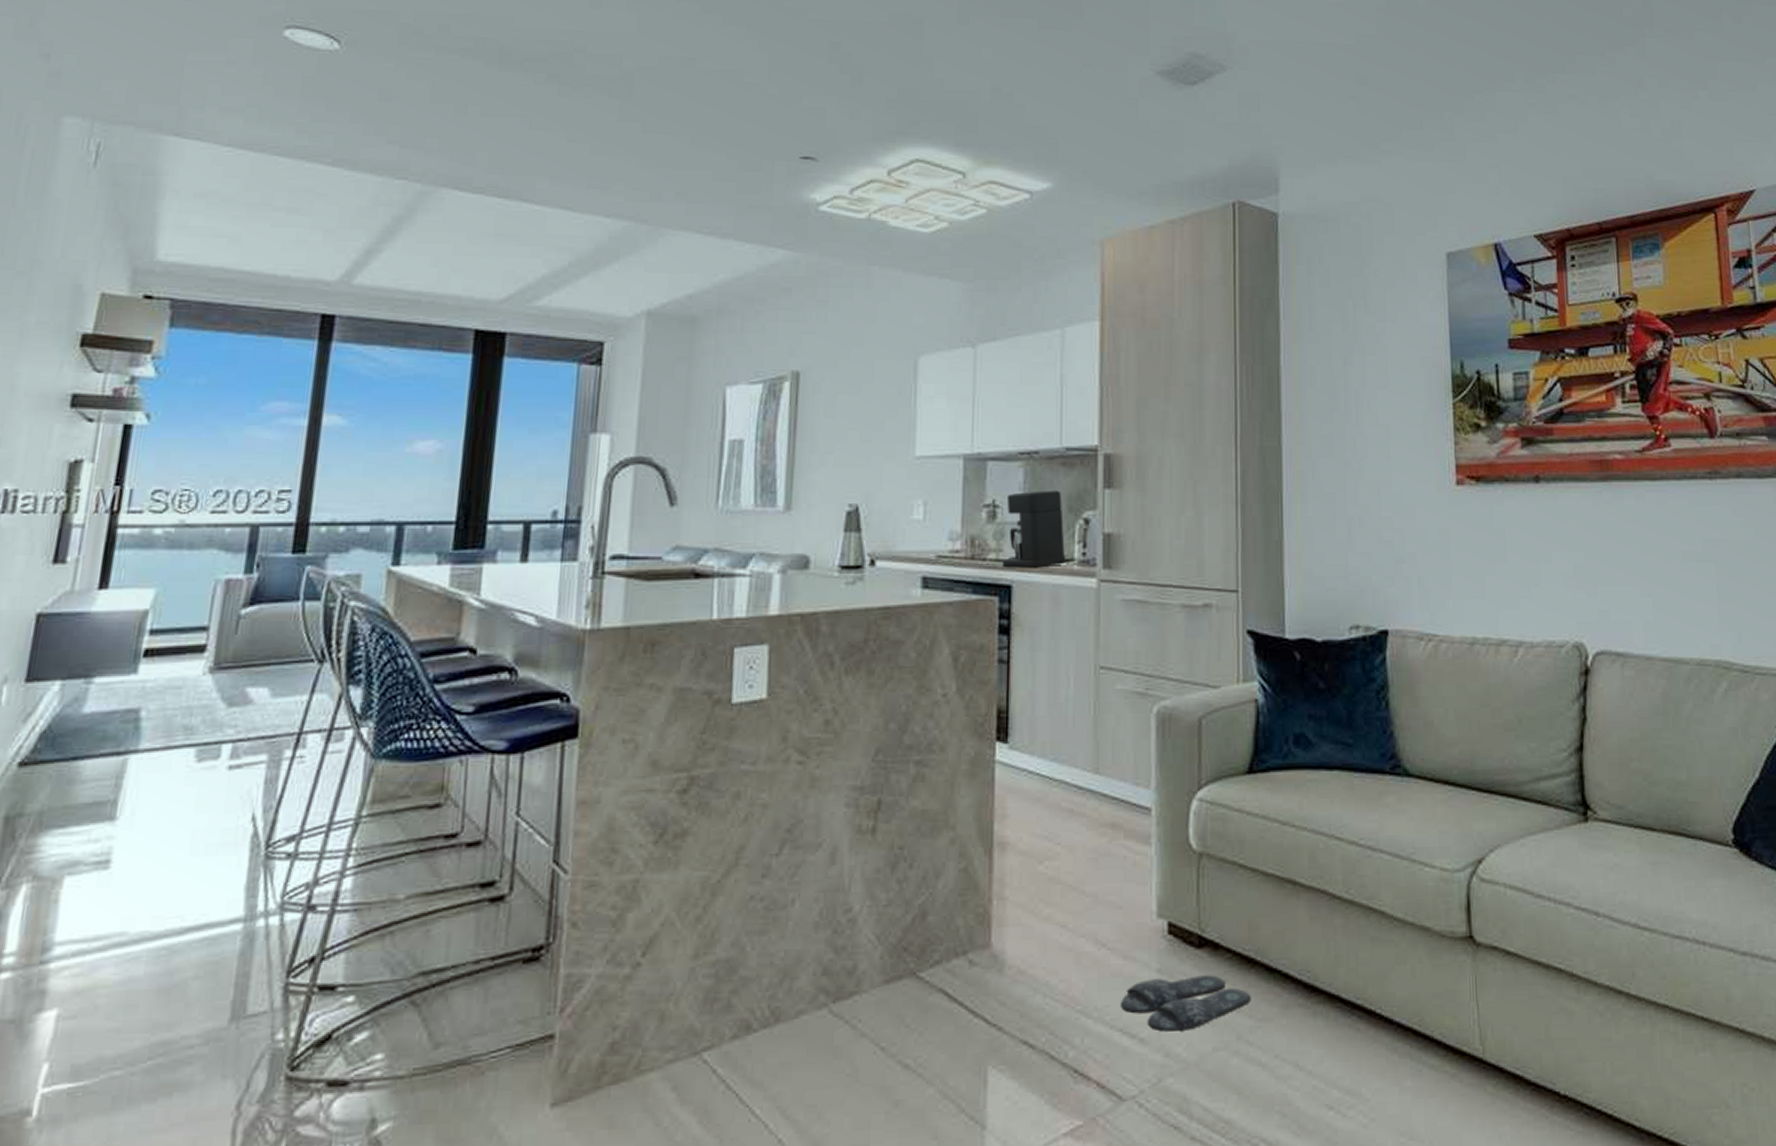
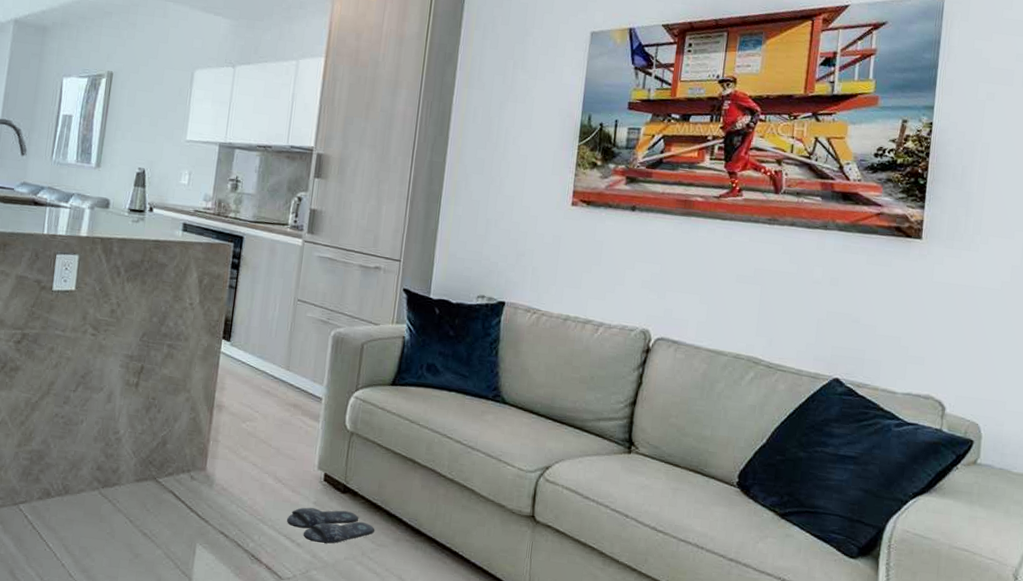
coffee maker: present [1002,490,1066,570] -> none [238,173,284,228]

